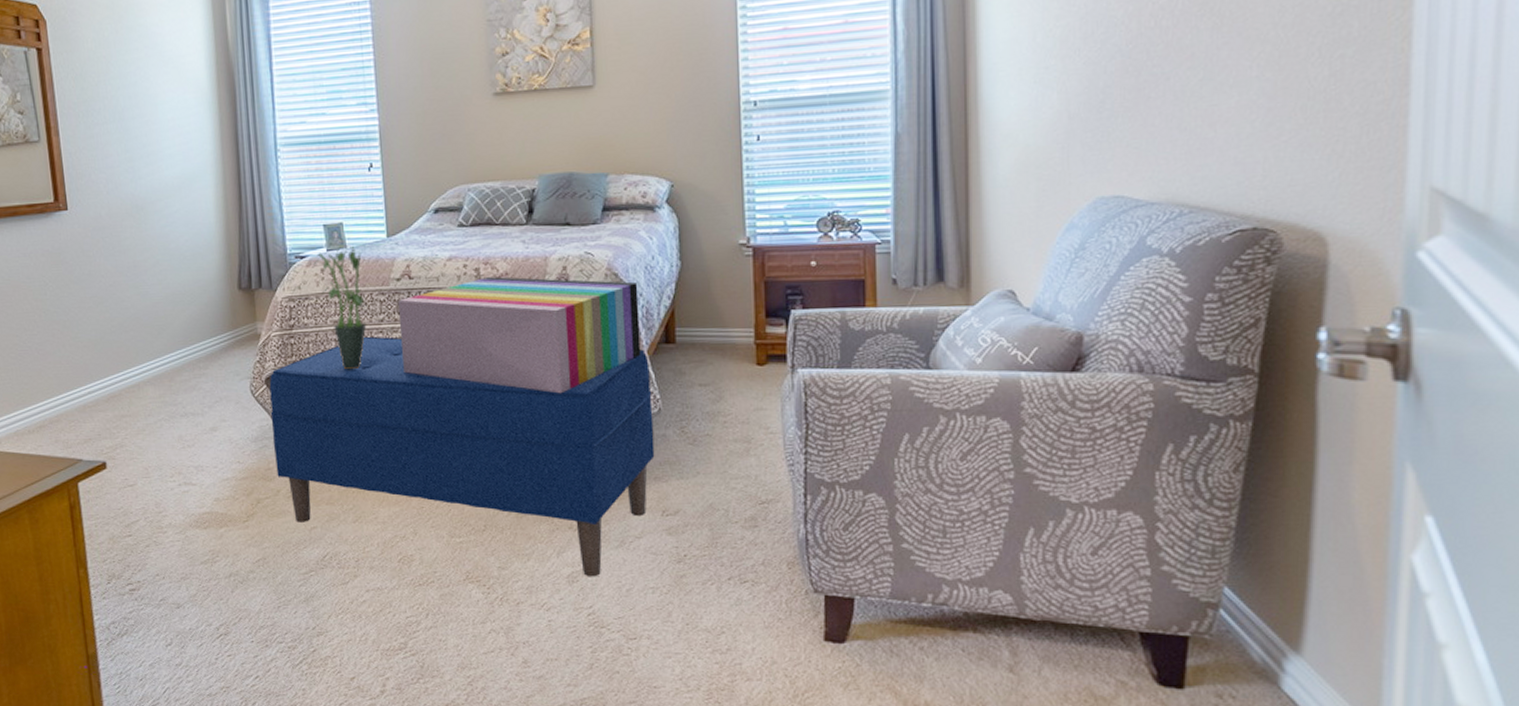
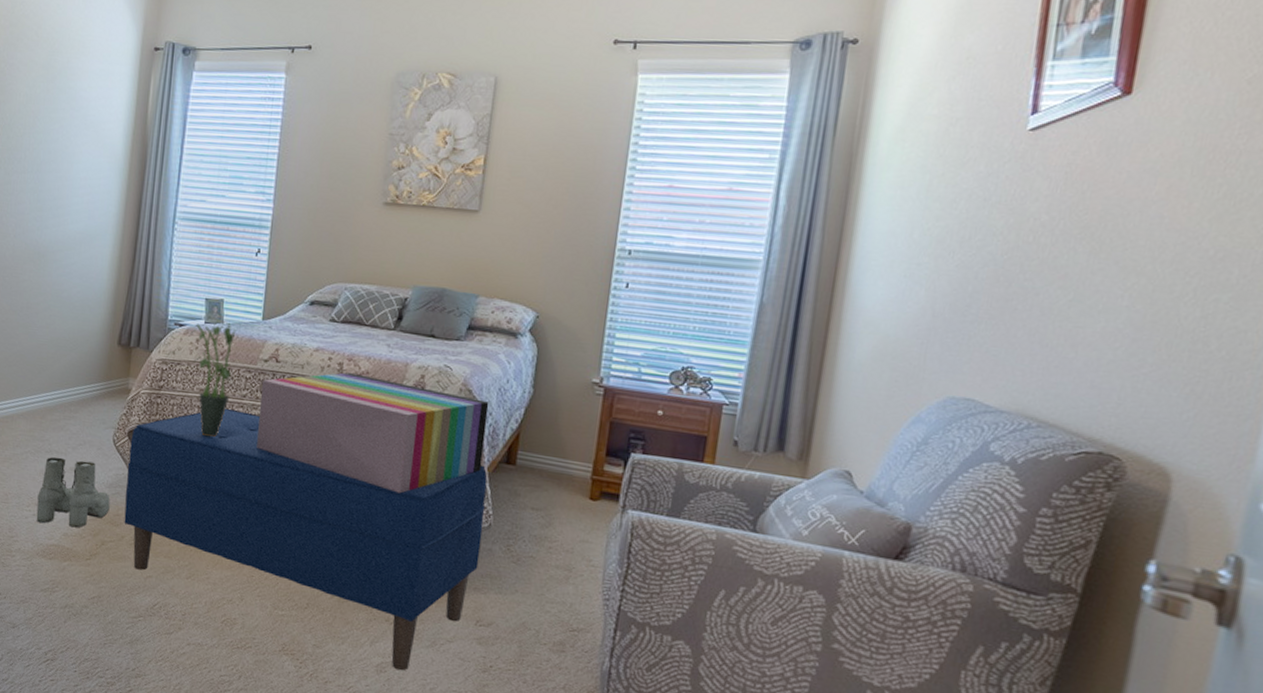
boots: none [180,418,259,493] -> present [36,456,110,528]

